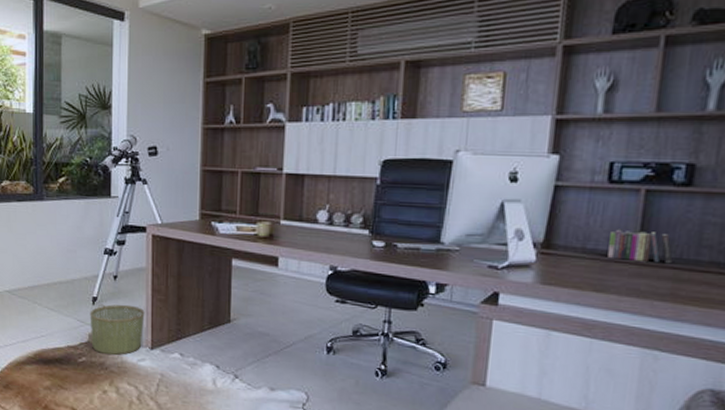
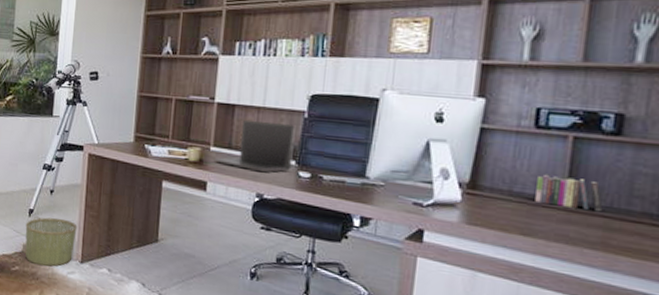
laptop computer: none [284,189,368,244] -> present [214,119,295,173]

